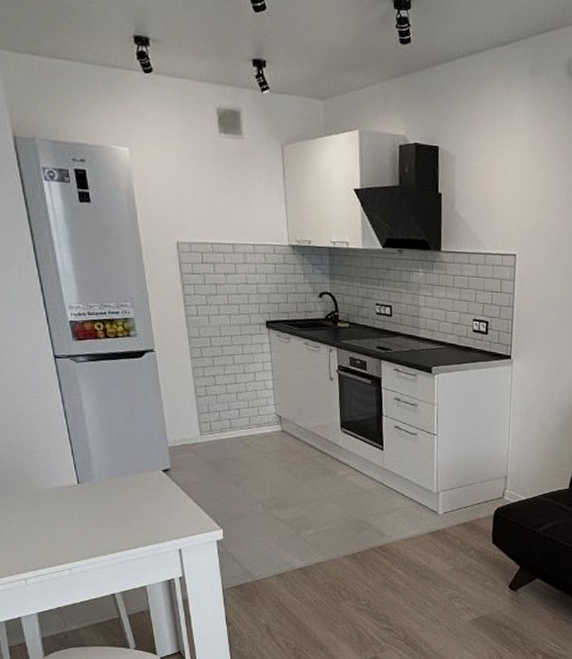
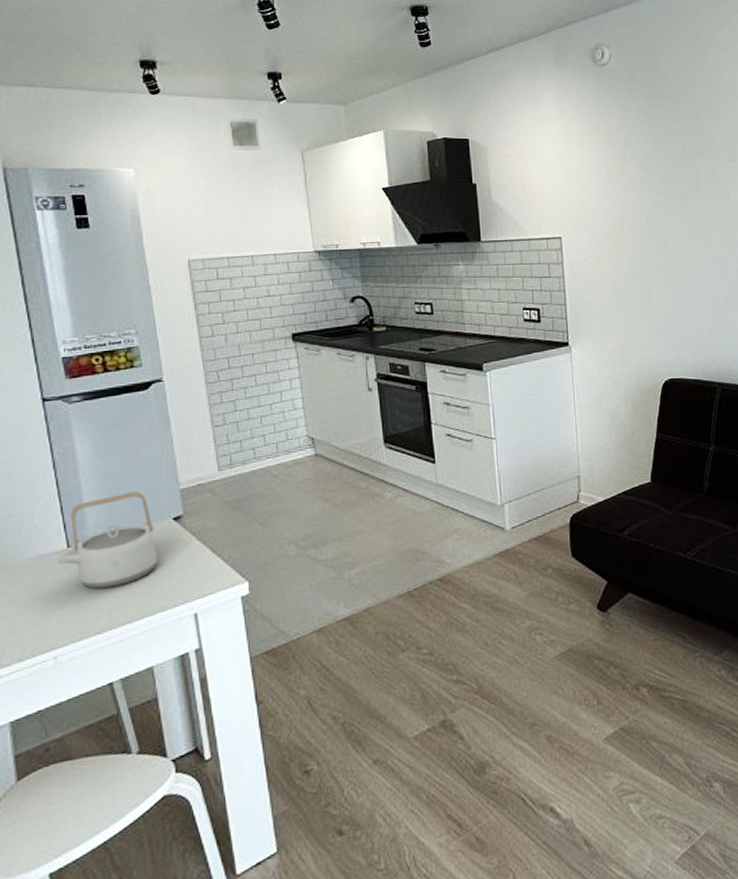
teapot: none [71,444,150,520] -> present [59,491,158,589]

